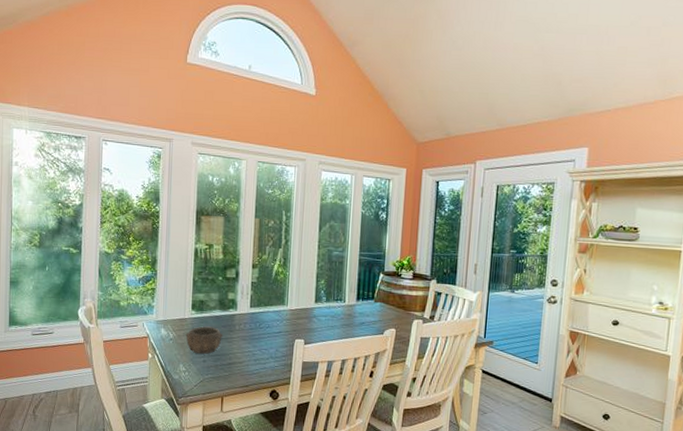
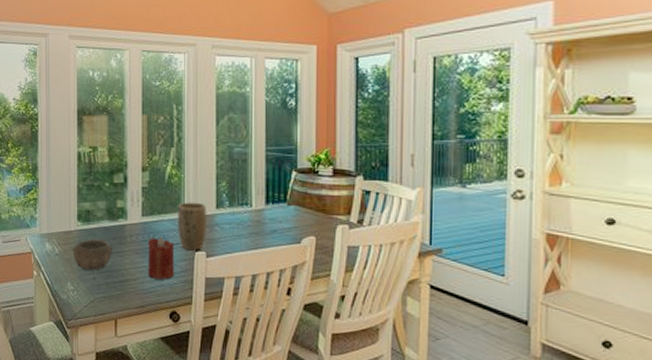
candle: none [252,326,277,363] -> present [147,237,174,280]
plant pot: none [281,296,307,339] -> present [178,202,207,251]

